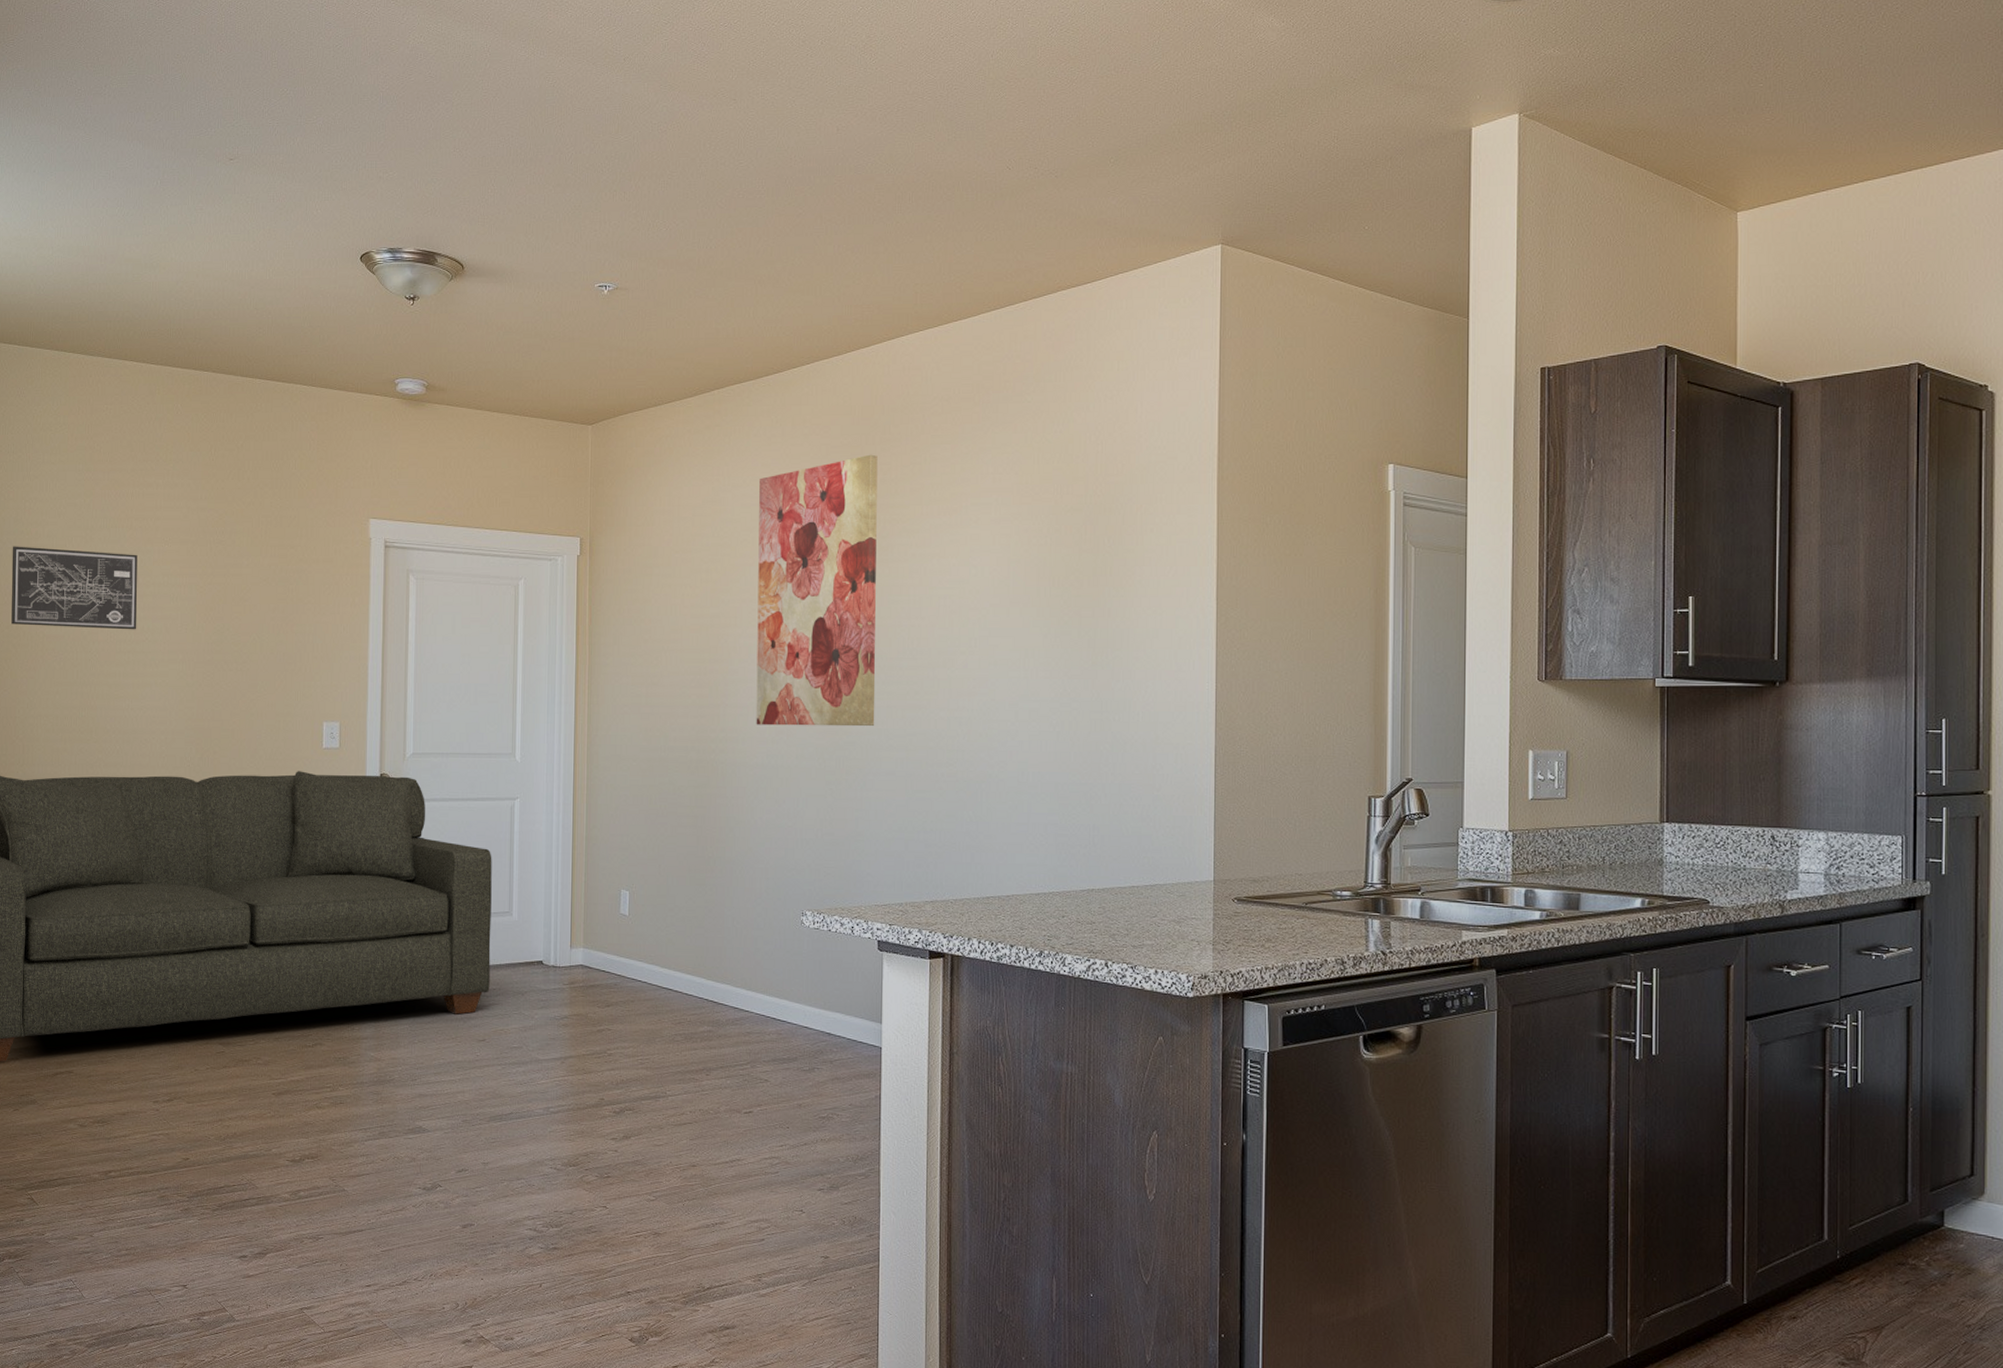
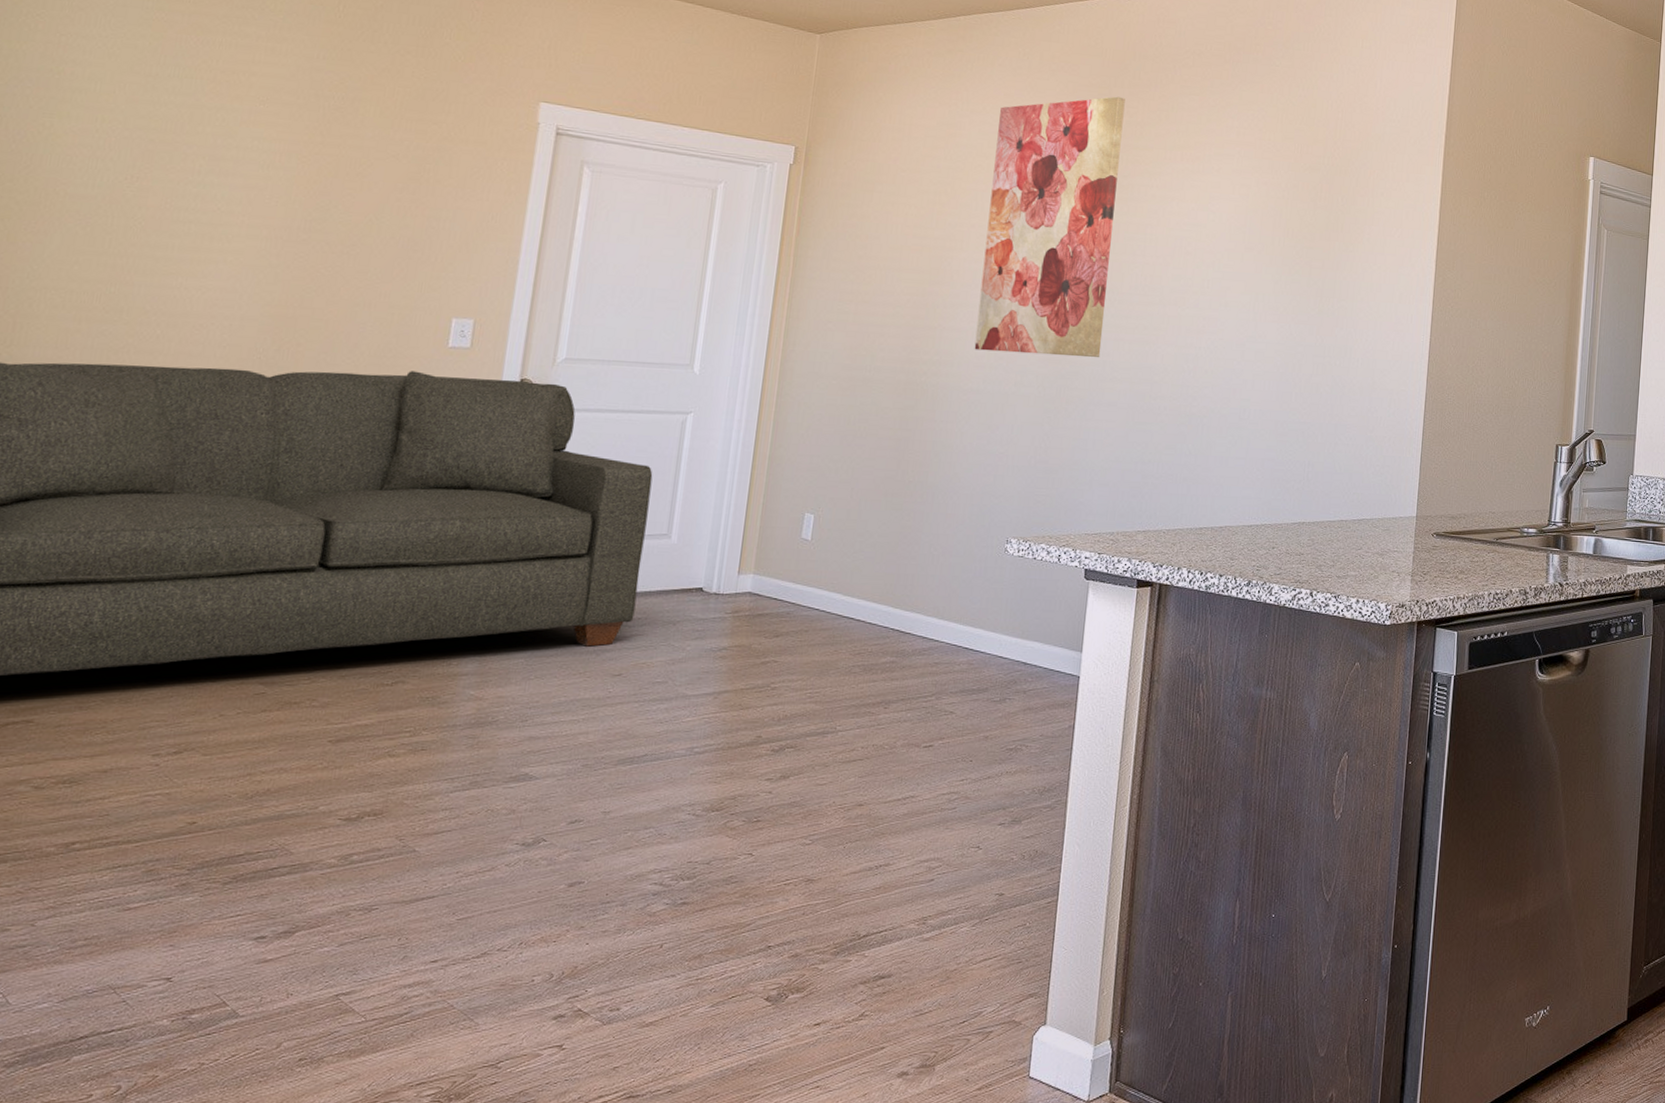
wall art: present [11,546,138,630] -> none [17,85,219,198]

